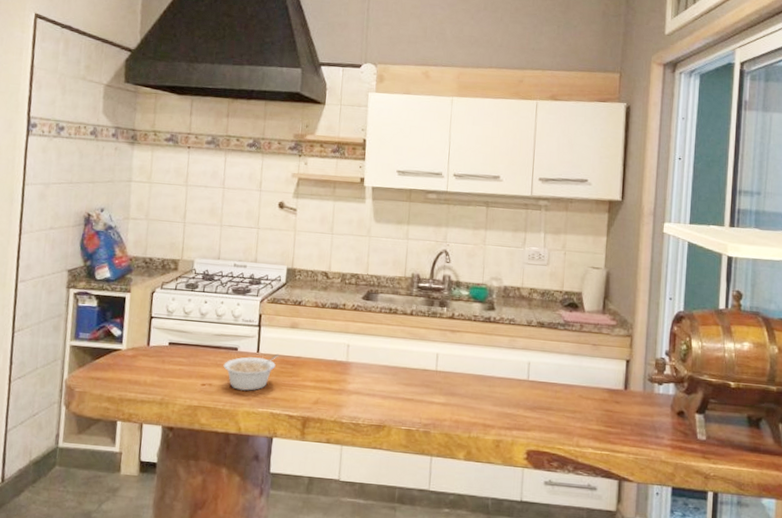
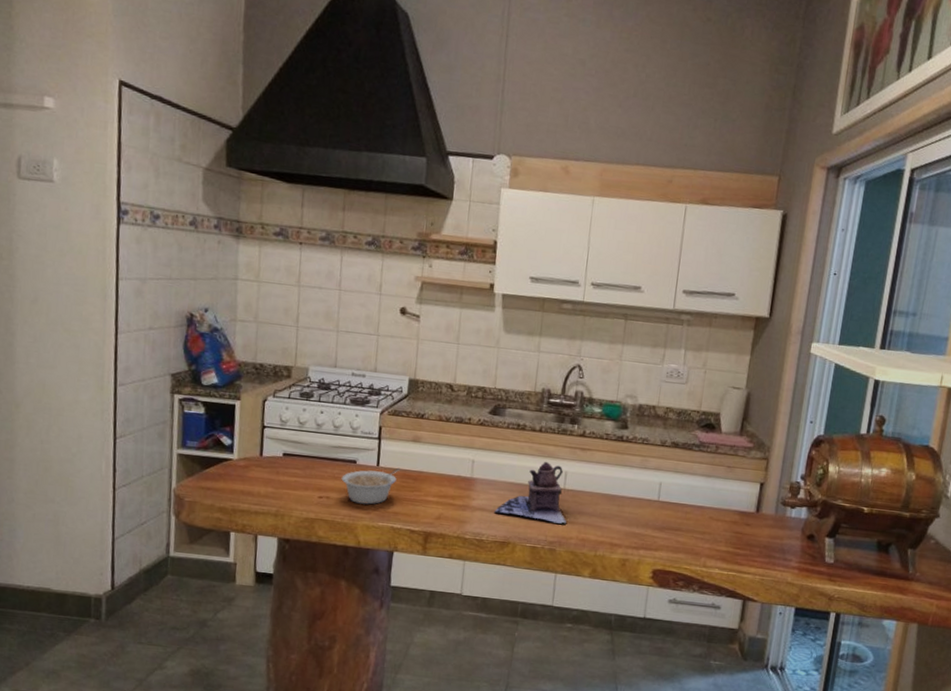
teapot: none [370,344,441,407] -> present [495,462,568,525]

